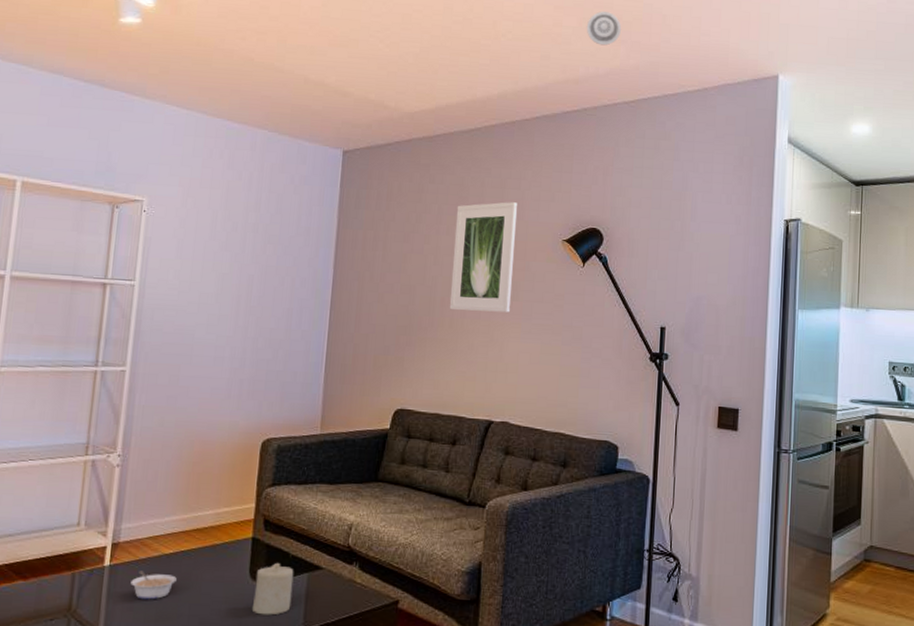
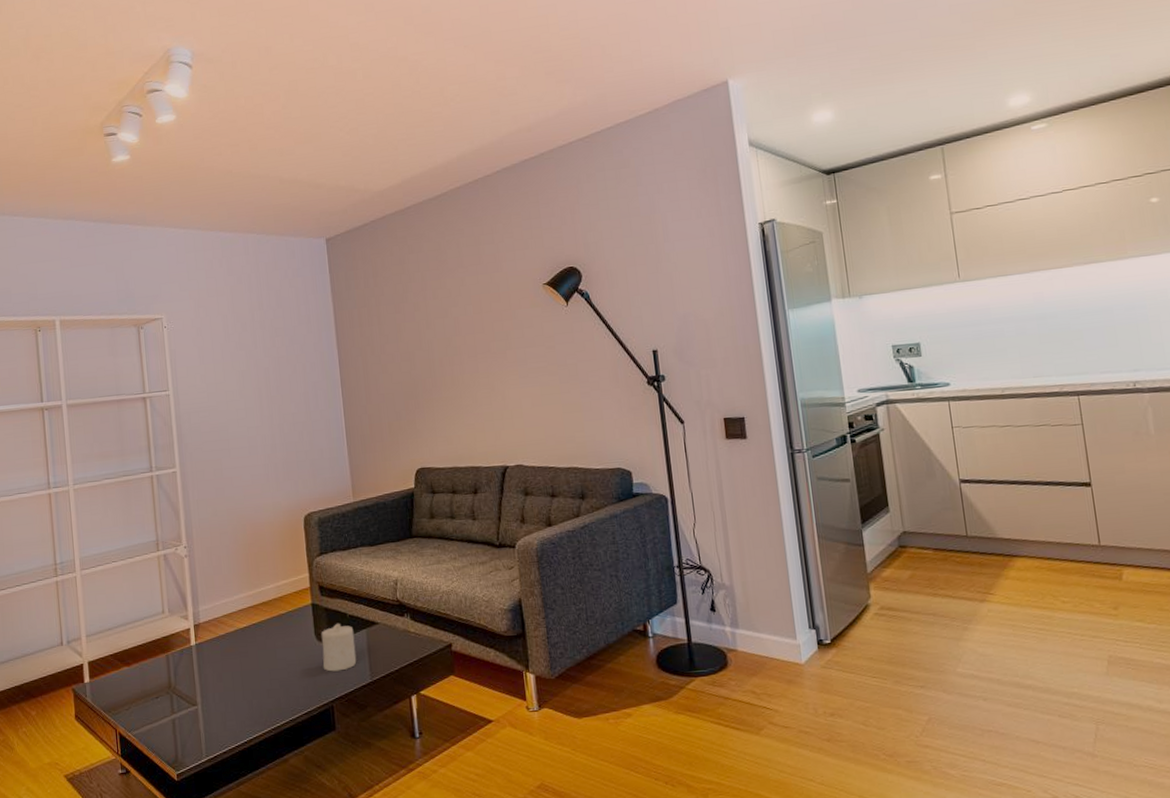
legume: present [131,570,177,600] -> none [216,645,254,671]
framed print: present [449,202,517,313] -> none [438,256,505,369]
smoke detector: present [586,11,622,46] -> none [529,55,564,89]

